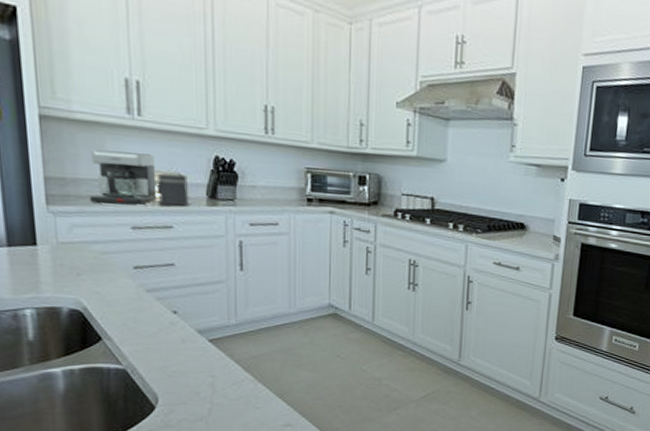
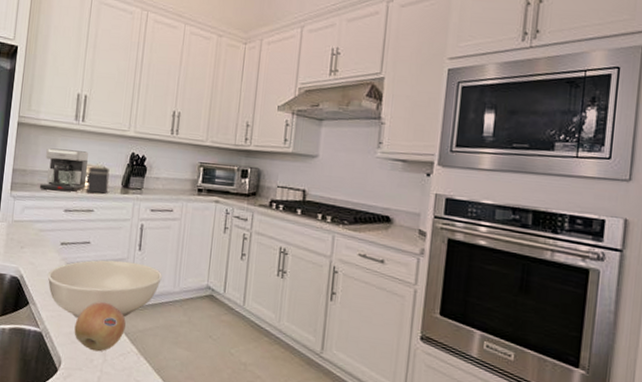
bowl: none [121,283,273,351] -> present [47,260,162,319]
fruit: none [169,329,235,383] -> present [74,301,126,352]

